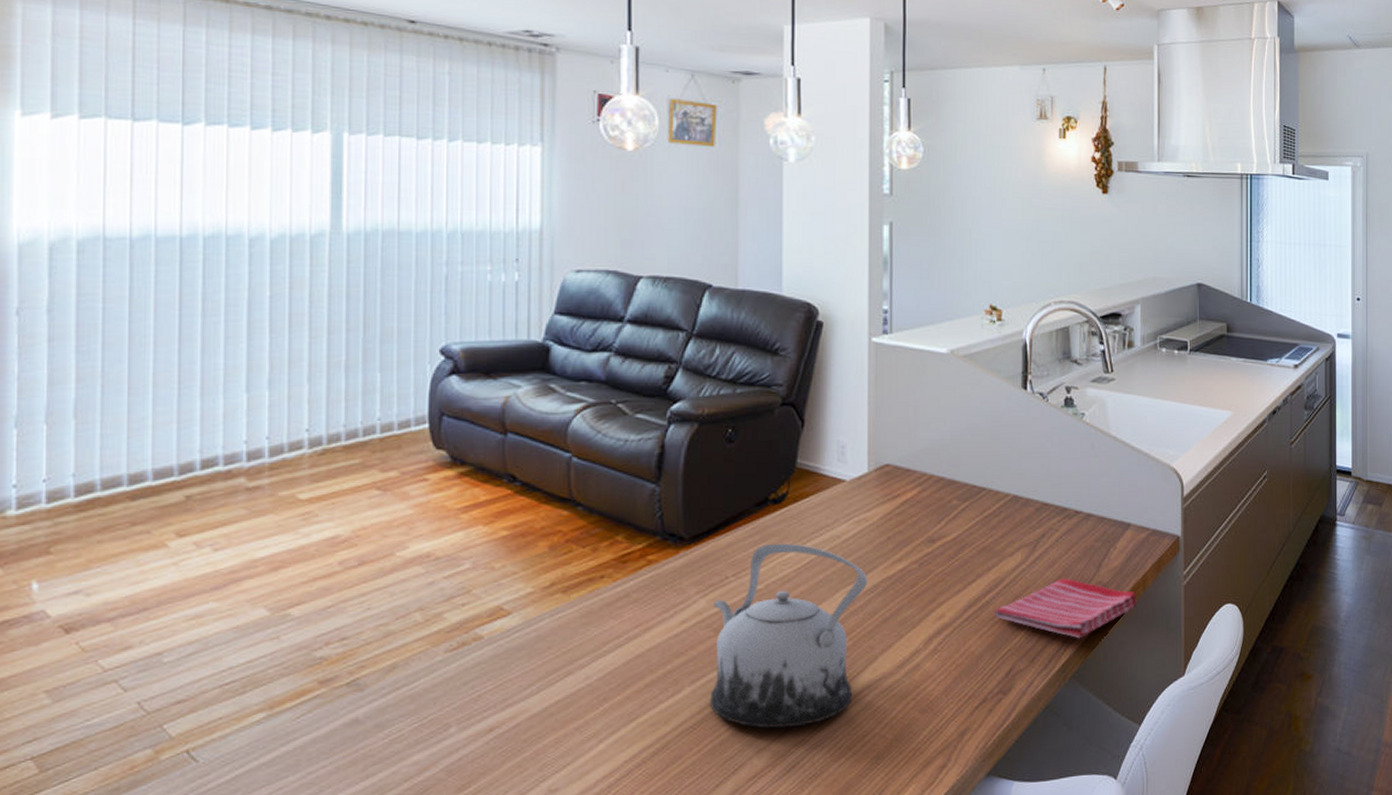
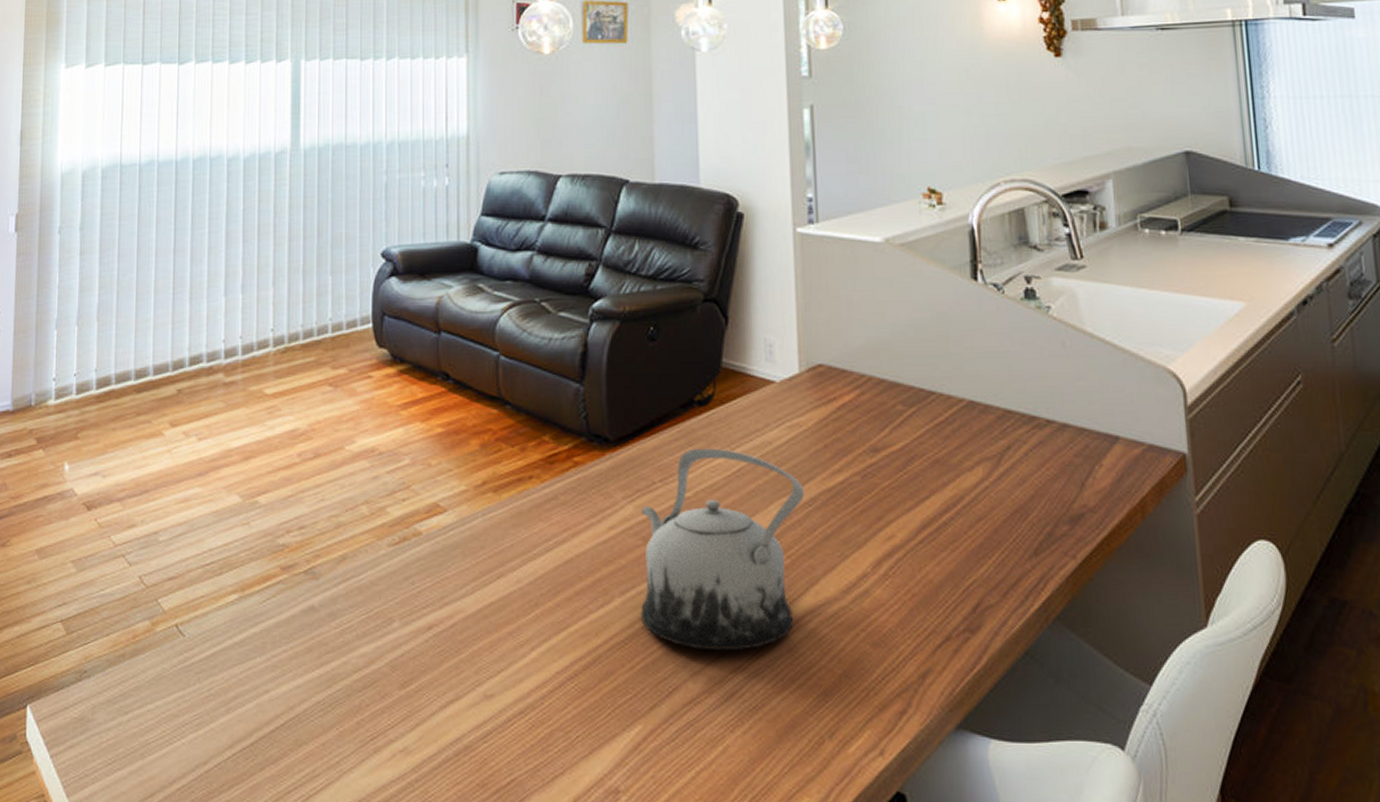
dish towel: present [994,578,1138,639] -> none [954,499,1136,573]

